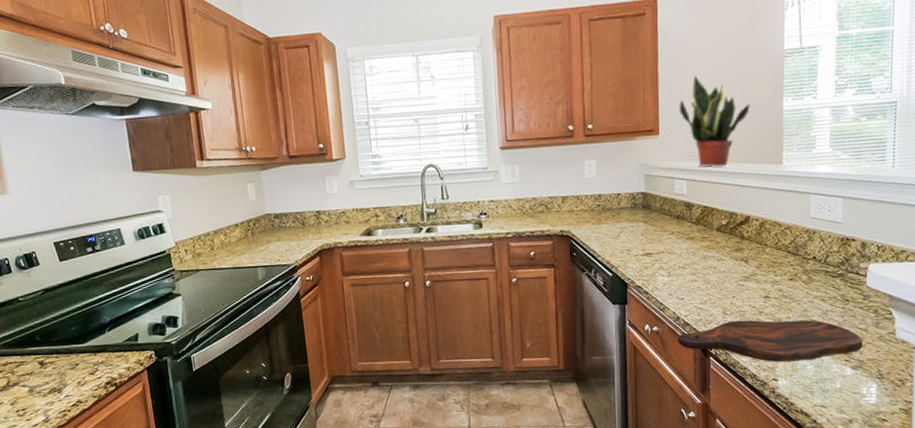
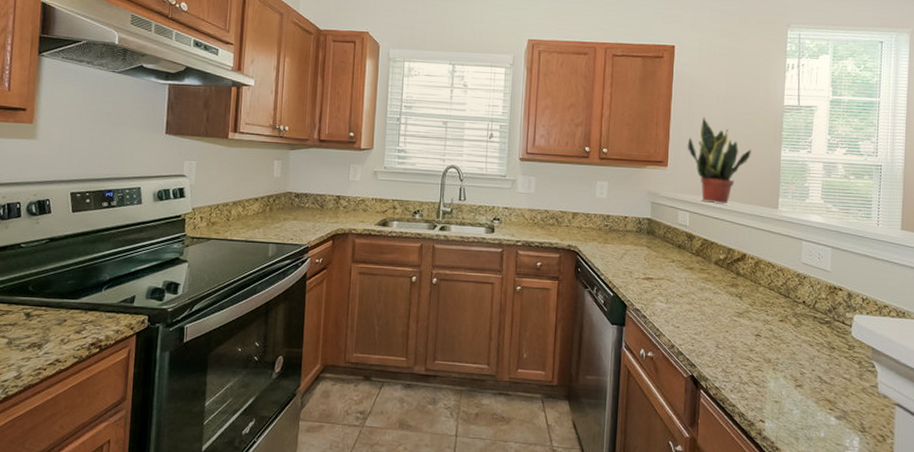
cutting board: present [678,320,863,363] -> none [671,355,847,405]

